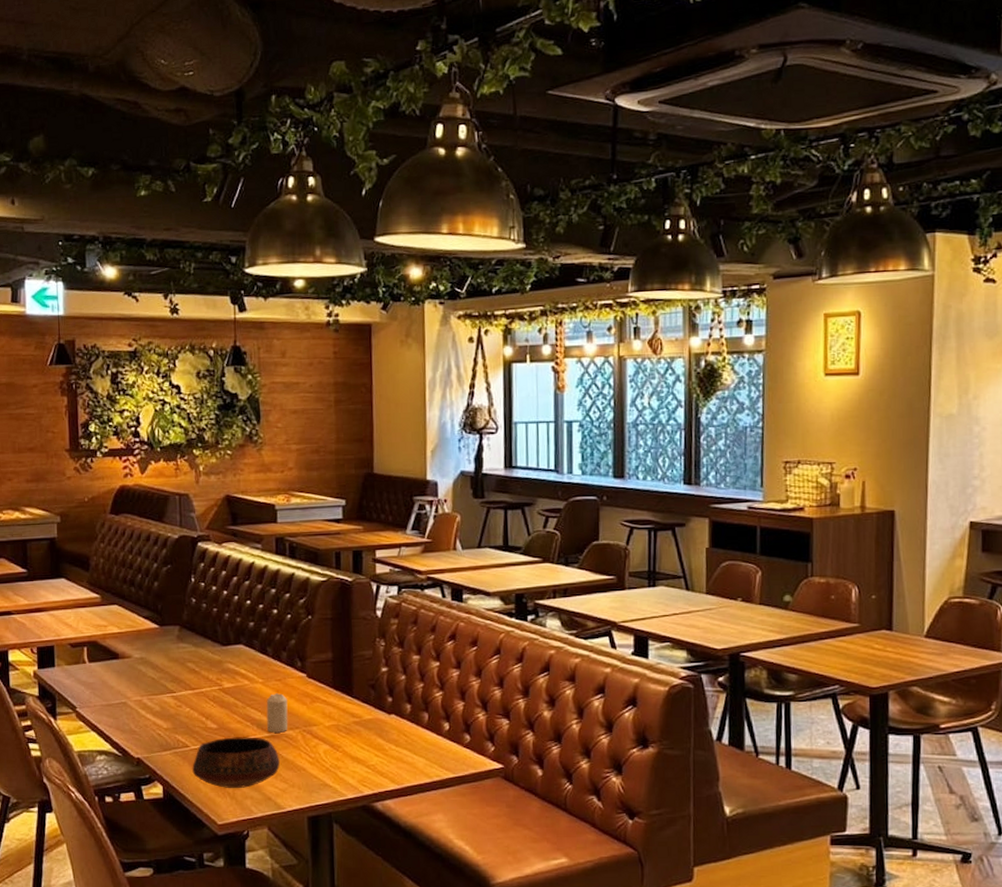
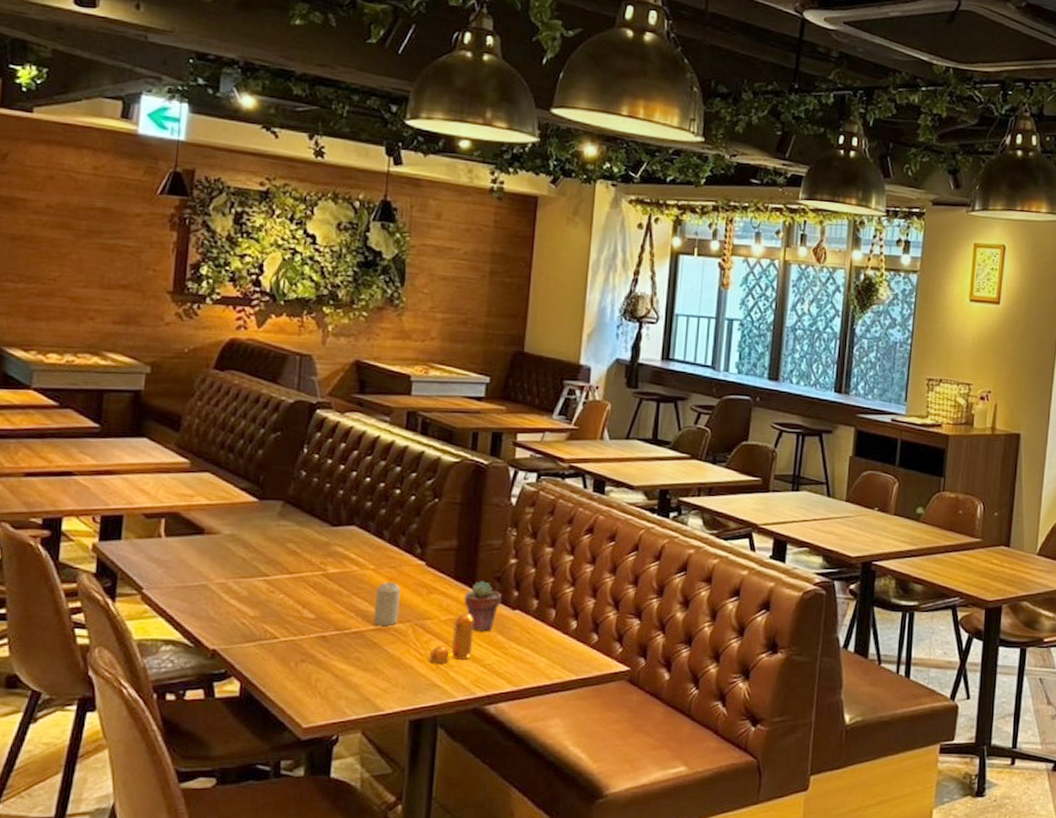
bowl: present [192,737,280,789] -> none [278,629,384,688]
pepper shaker: none [318,719,356,765] -> present [429,613,474,663]
potted succulent: none [343,689,377,735] -> present [464,581,501,631]

